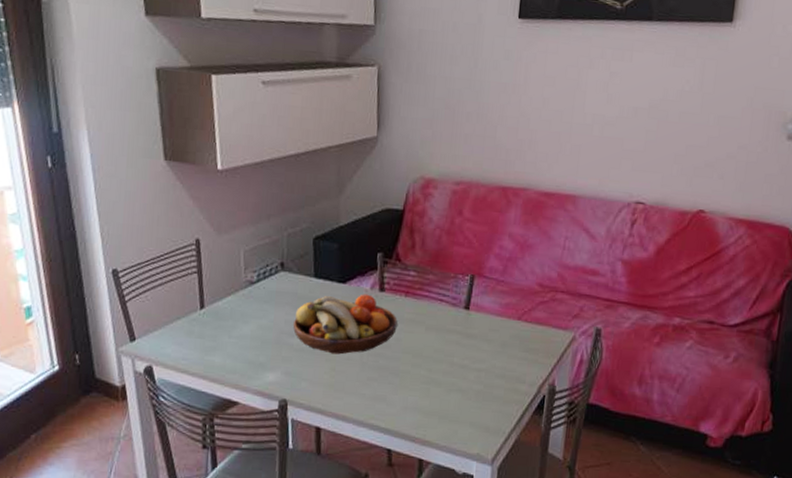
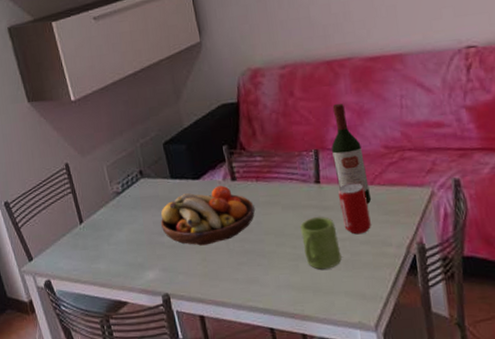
mug: none [438,342,475,397] -> present [300,216,342,270]
beverage can: none [483,315,512,368] -> present [338,183,371,235]
wine bottle: none [486,232,518,339] -> present [332,103,371,204]

